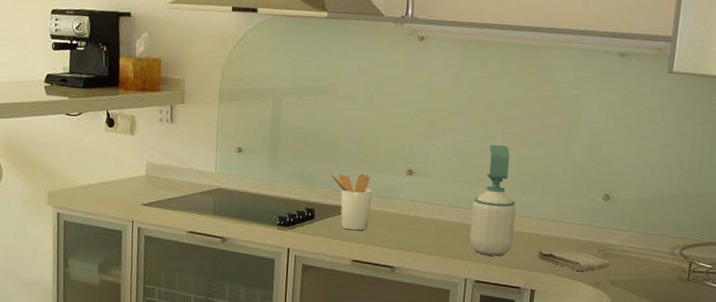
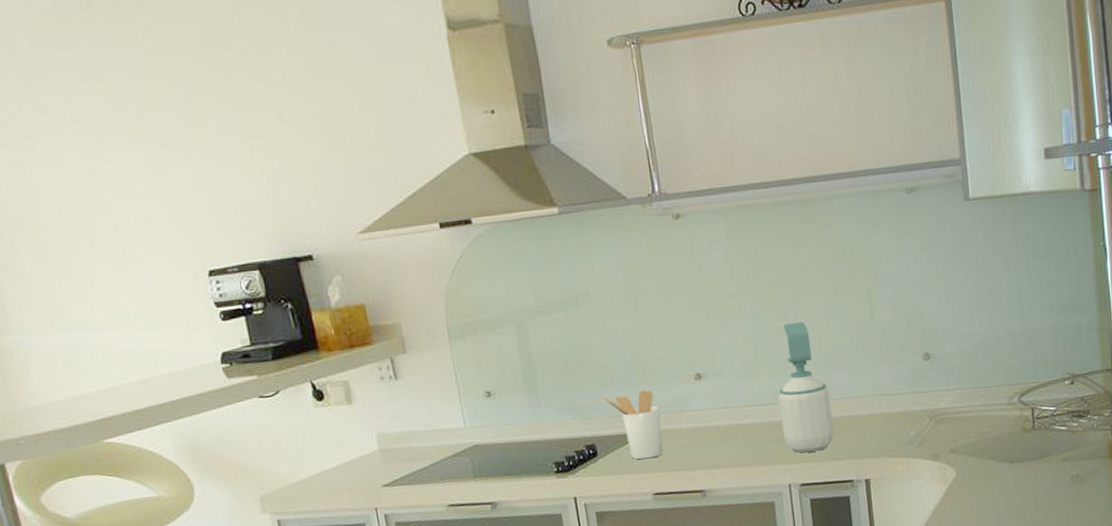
washcloth: present [537,247,609,271] -> none [863,423,946,447]

